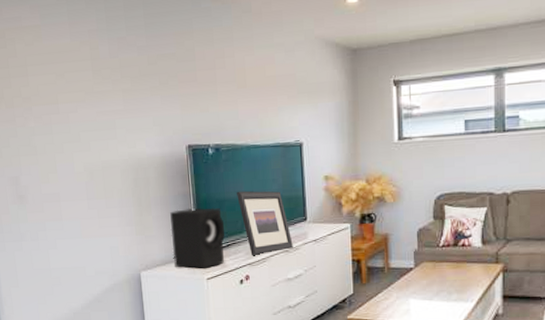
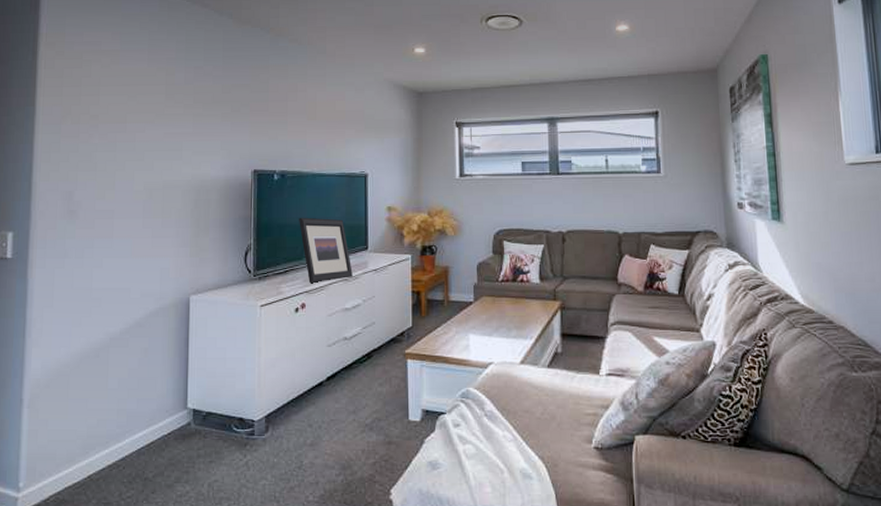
speaker: present [170,207,226,269] -> none [226,231,284,296]

